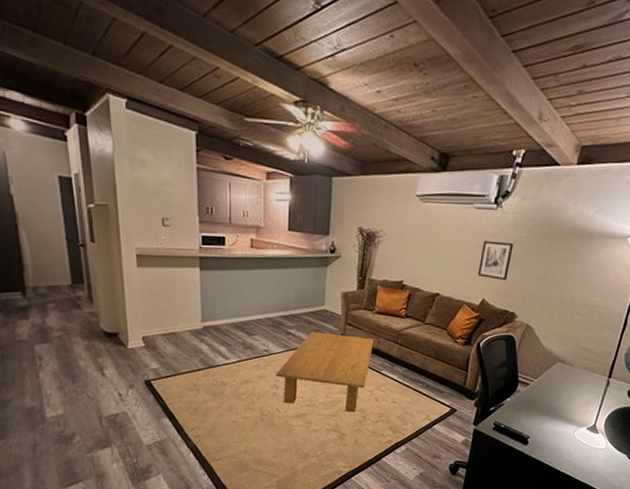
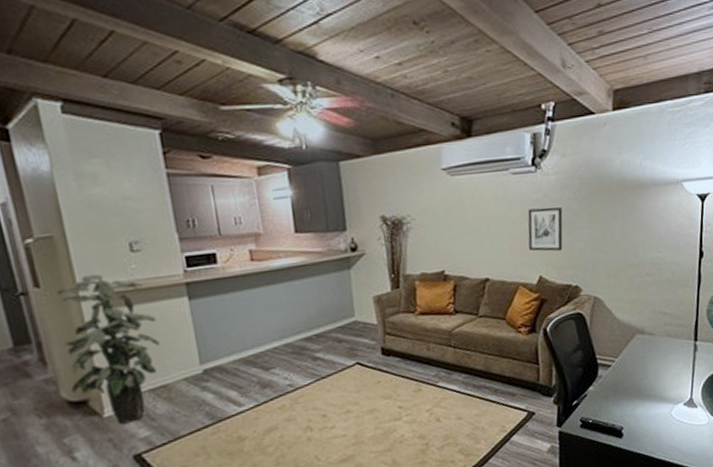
indoor plant: none [105,238,175,356] -> present [56,273,161,424]
coffee table: present [276,331,375,413] -> none [307,346,423,448]

